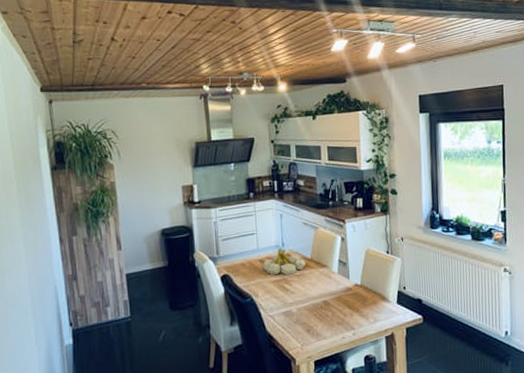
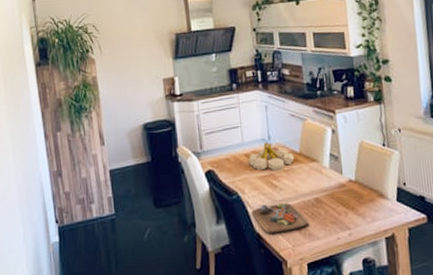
food platter: none [264,306,317,335] -> present [251,203,309,234]

